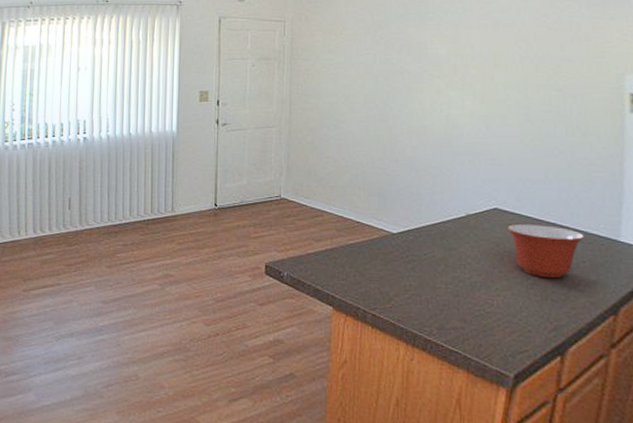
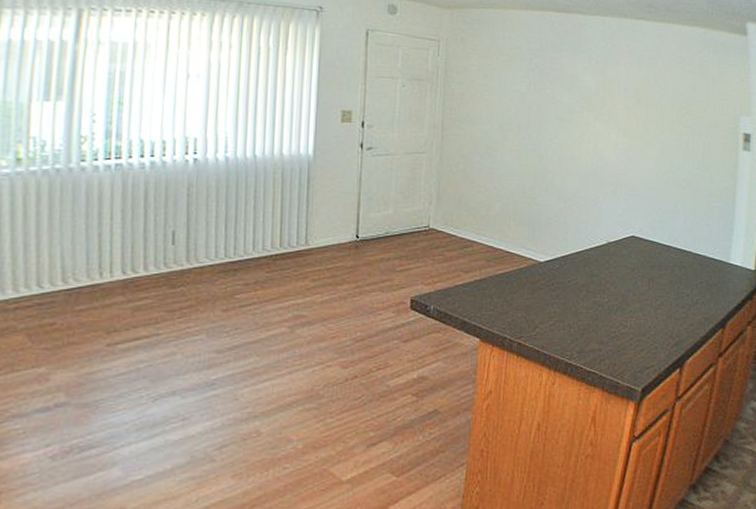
mixing bowl: present [508,224,584,279] -> none [642,251,703,299]

